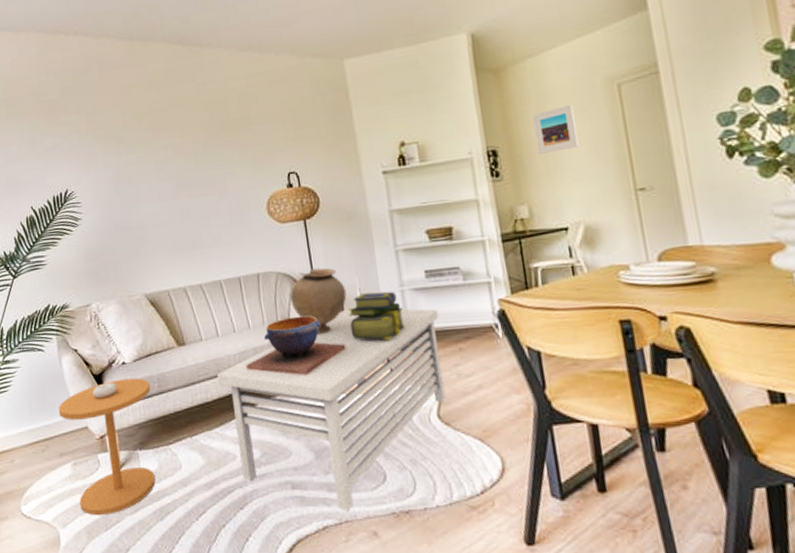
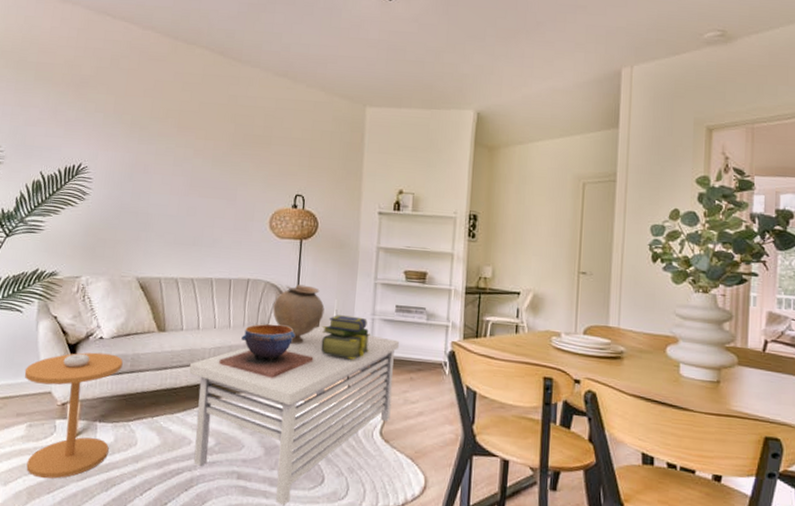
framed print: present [532,104,579,154] -> none [510,190,545,228]

